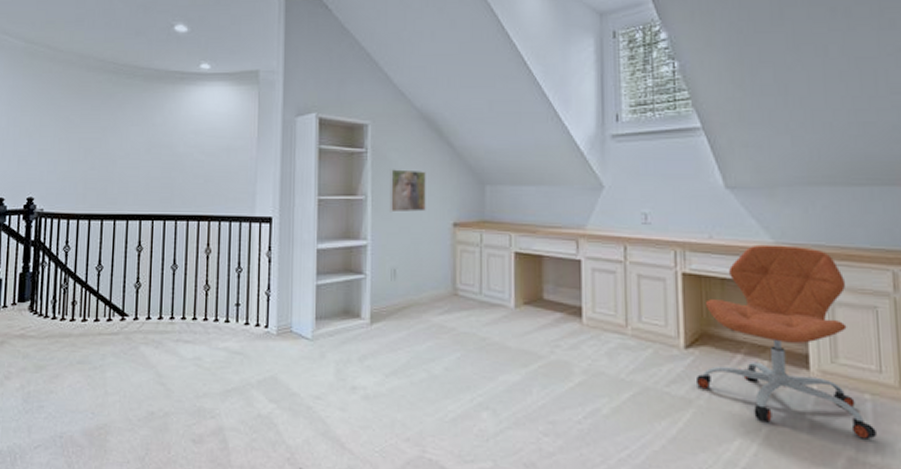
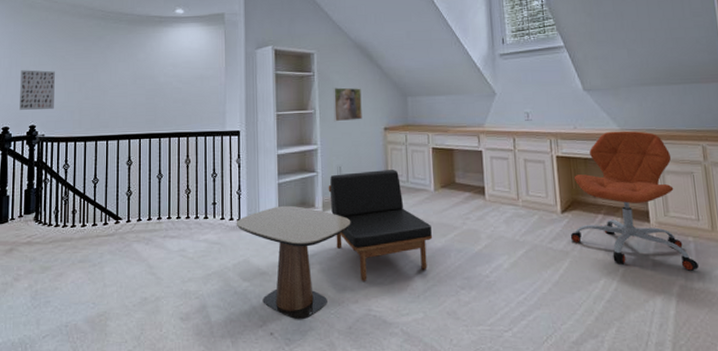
wall art: none [16,131,58,180] -> present [19,70,55,110]
side table: none [263,313,406,455] -> present [236,205,351,319]
armless chair: none [378,276,510,415] -> present [328,170,433,281]

